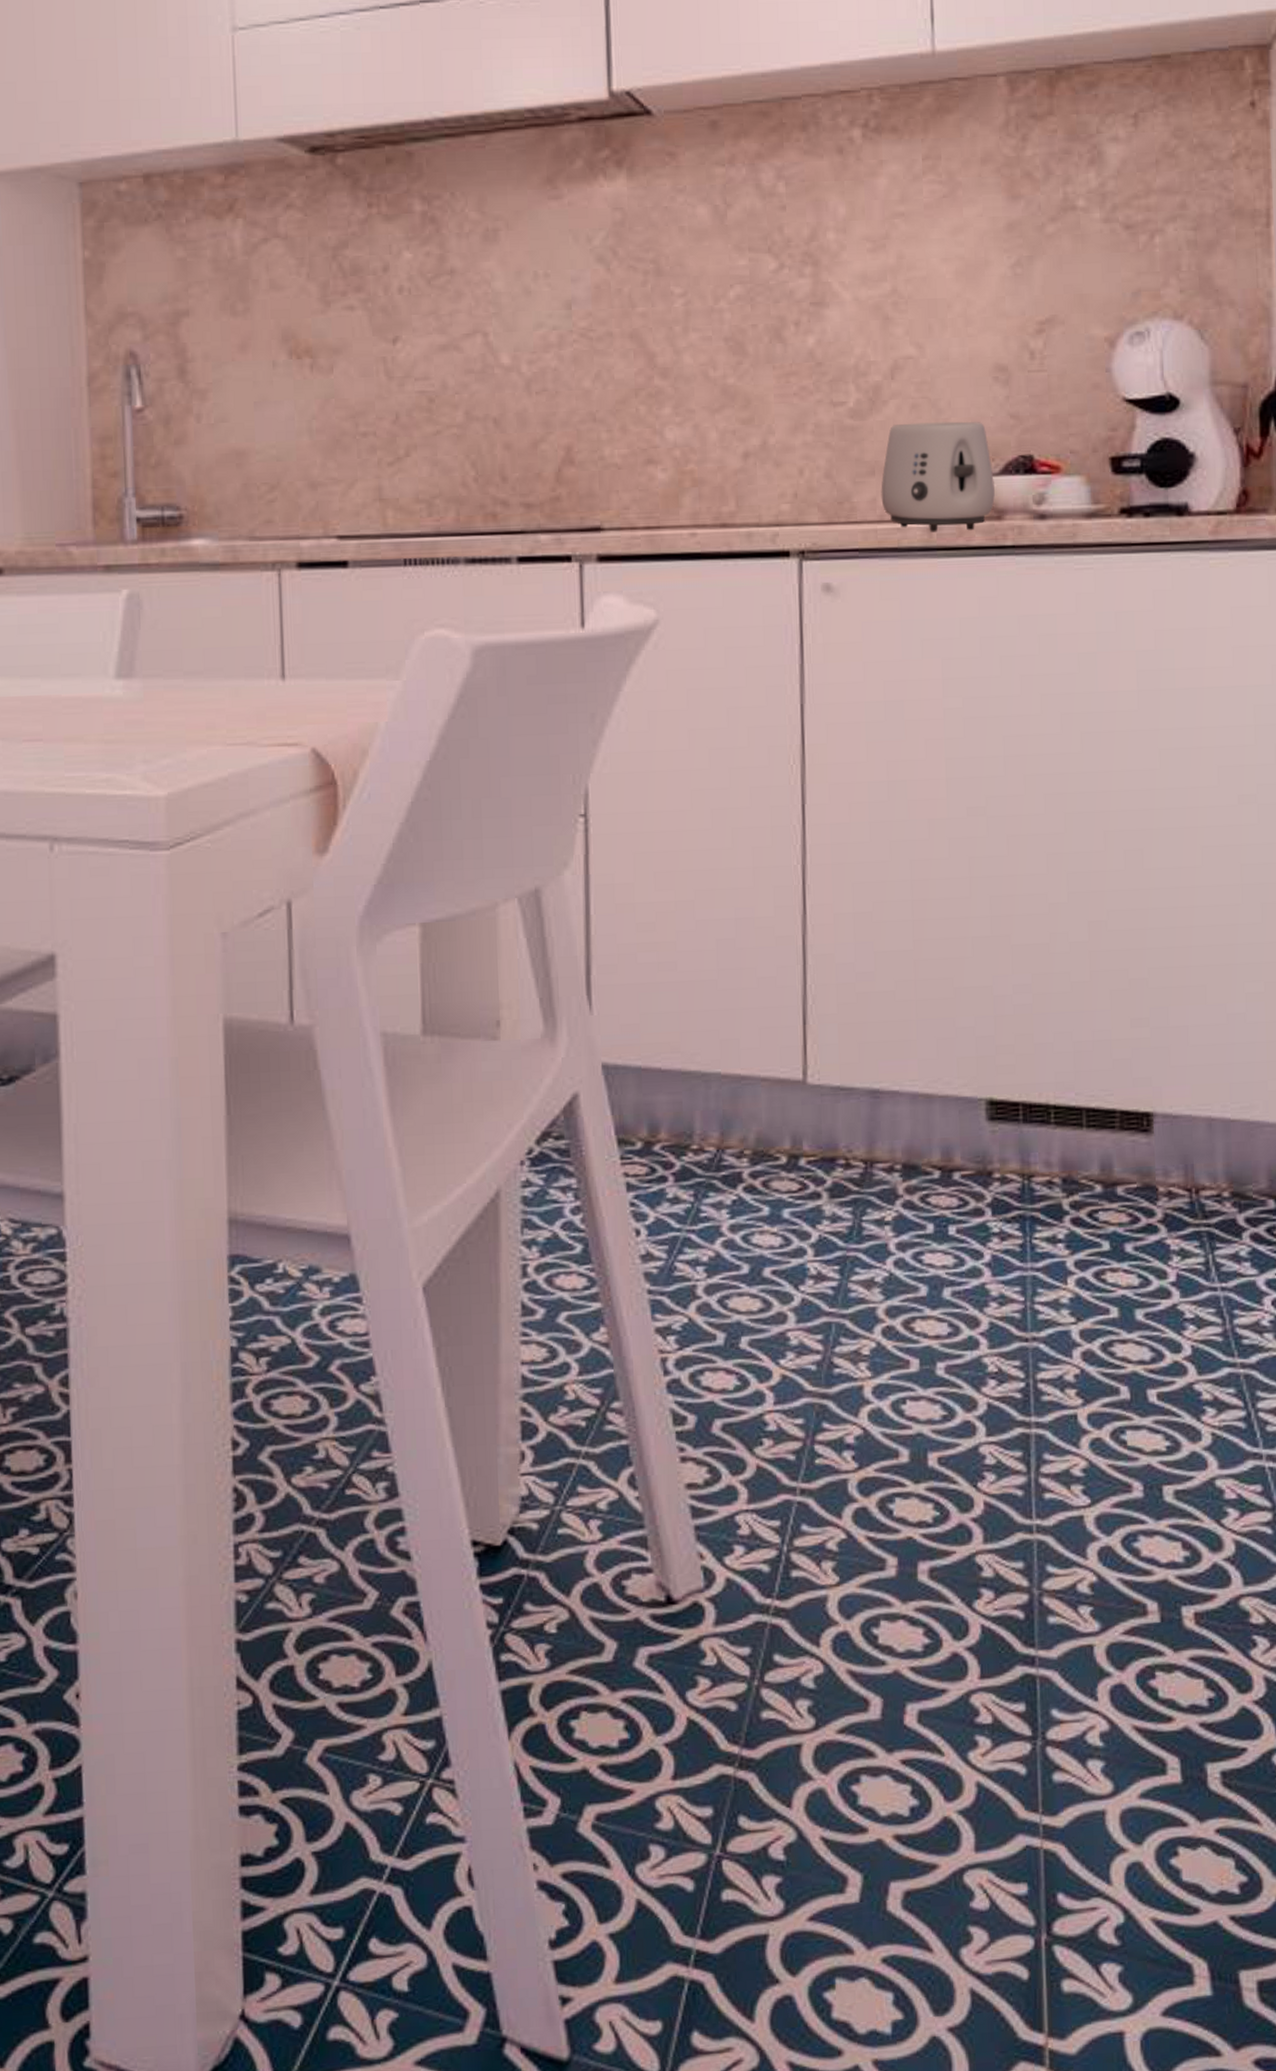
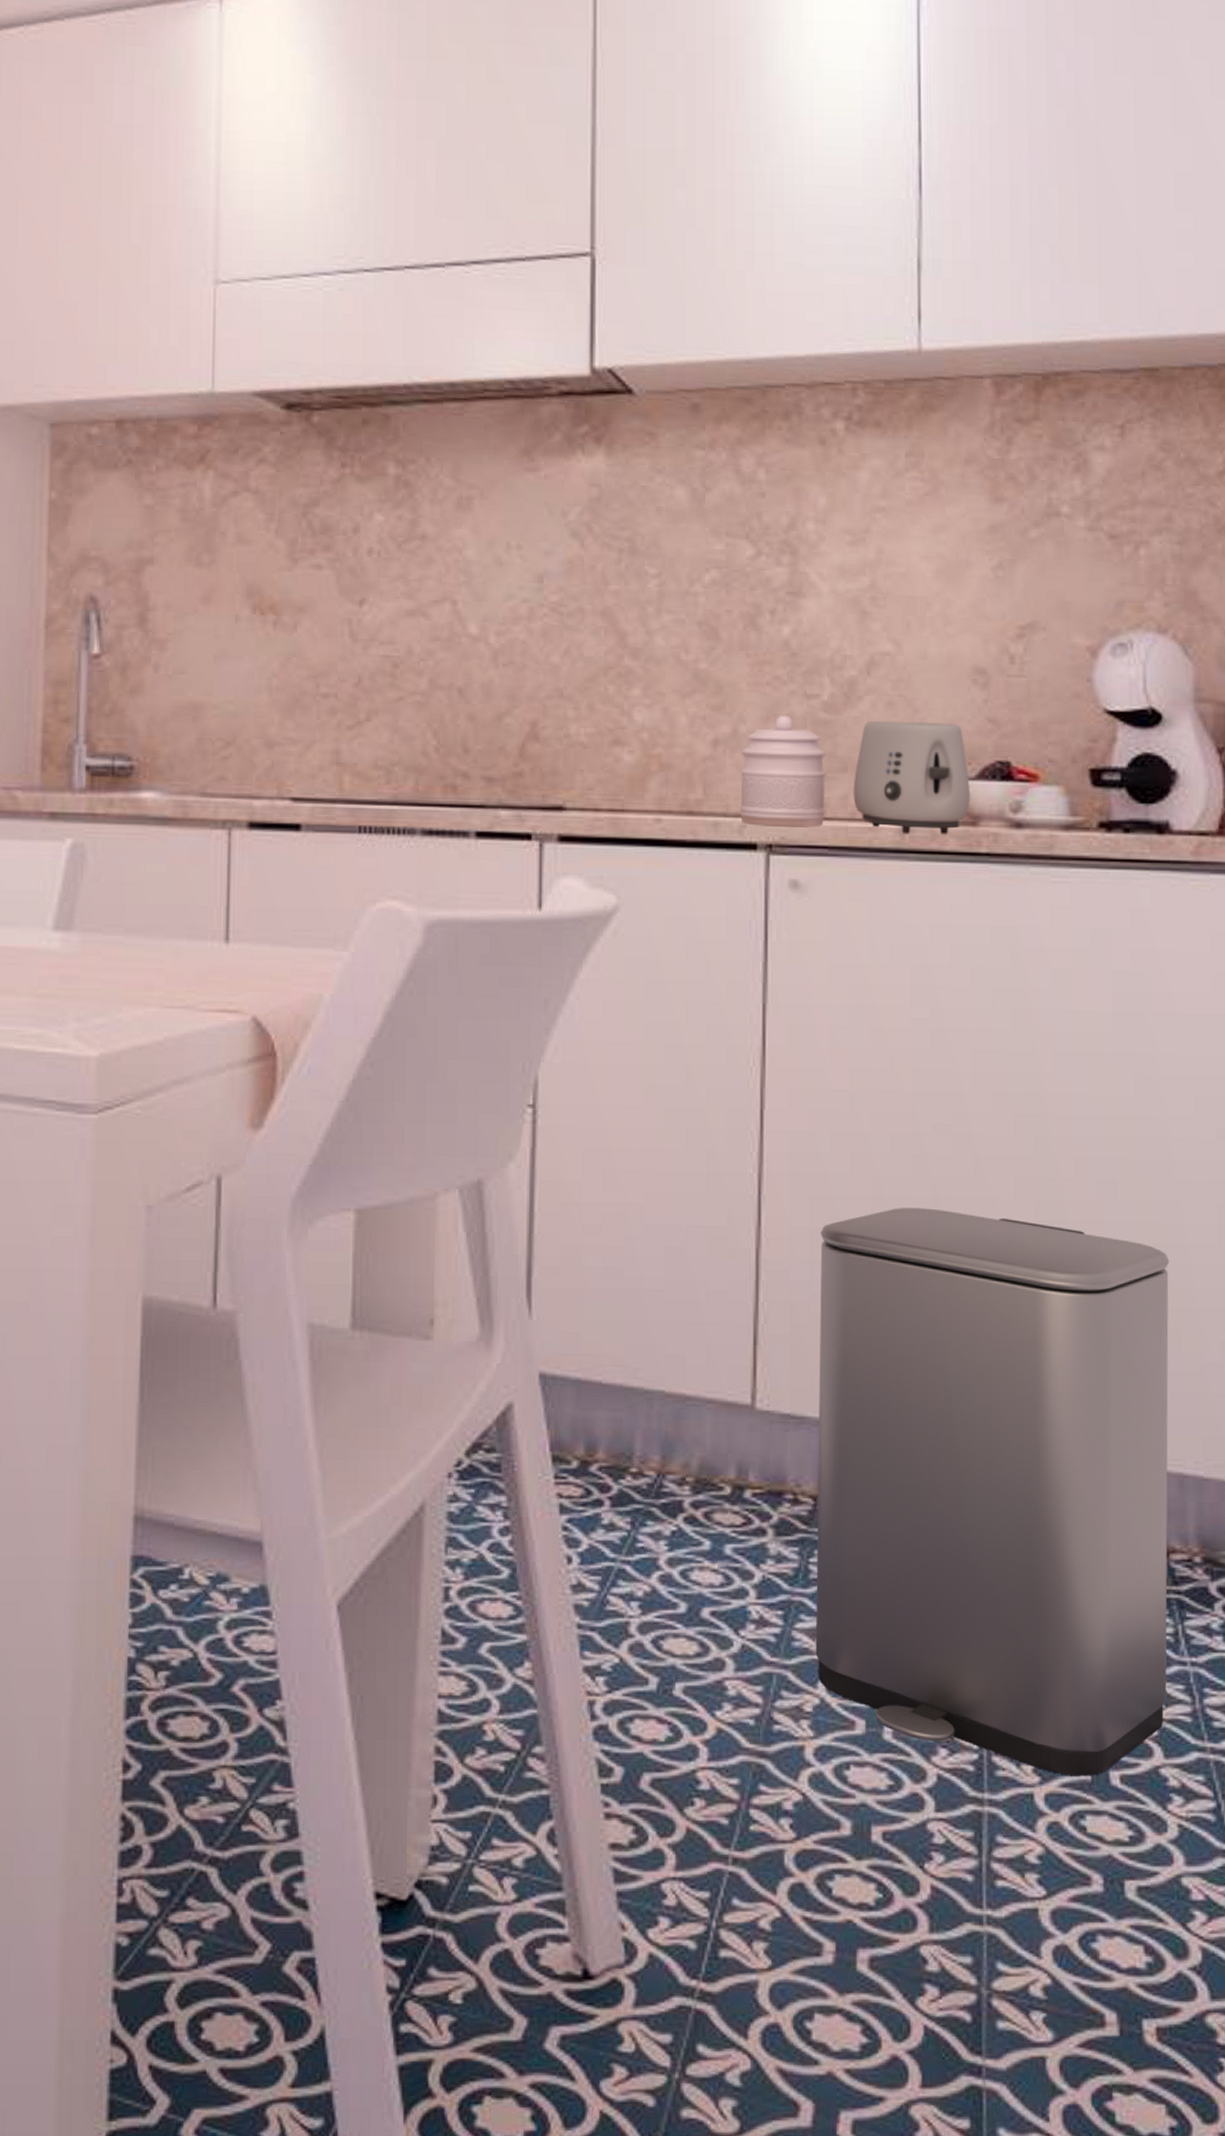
jar: none [771,424,855,534] -> present [739,715,826,828]
pedal bin: none [863,887,1199,1396] -> present [815,1208,1170,1777]

